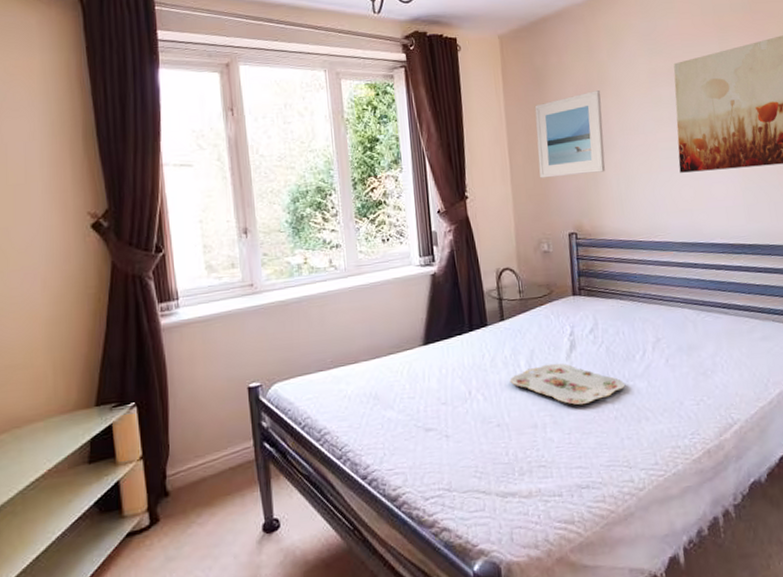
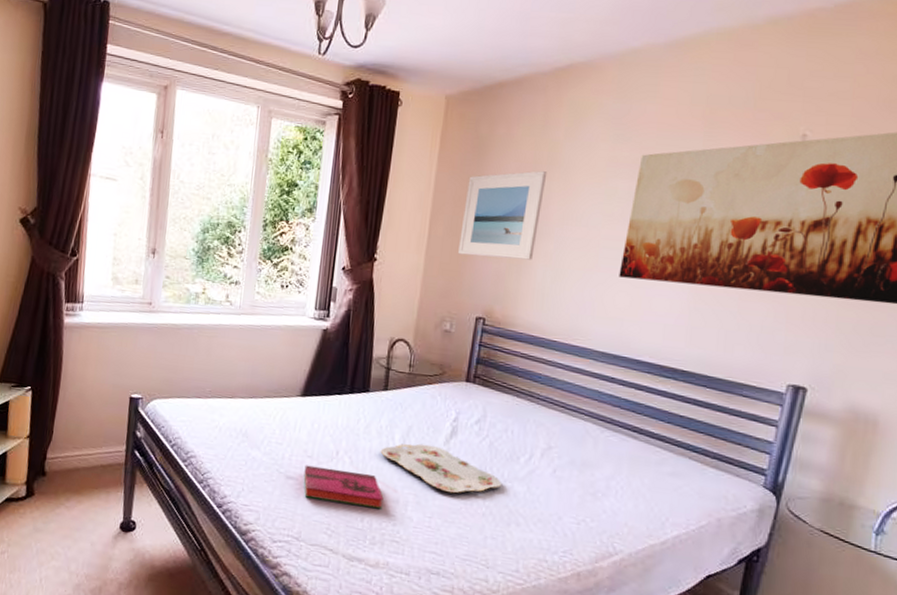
hardback book: none [441,406,524,445] -> present [304,465,384,510]

